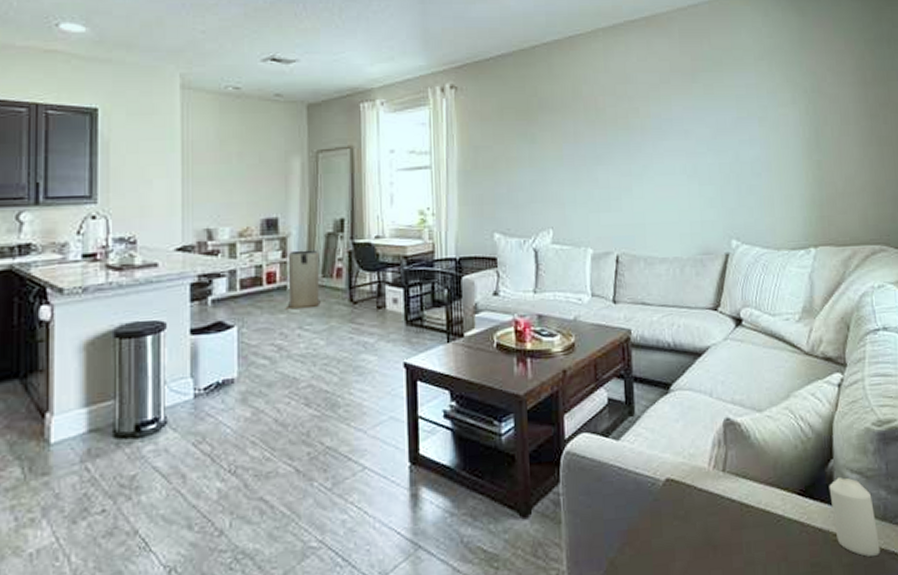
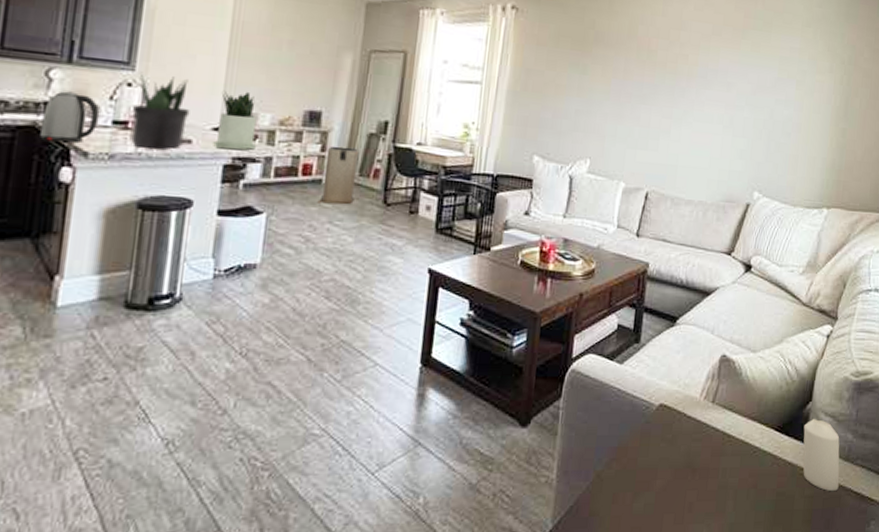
kettle: none [18,232,68,283] -> present [40,91,99,143]
planter: none [99,204,153,277] -> present [131,75,190,150]
planter: none [177,208,220,268] -> present [211,90,257,151]

